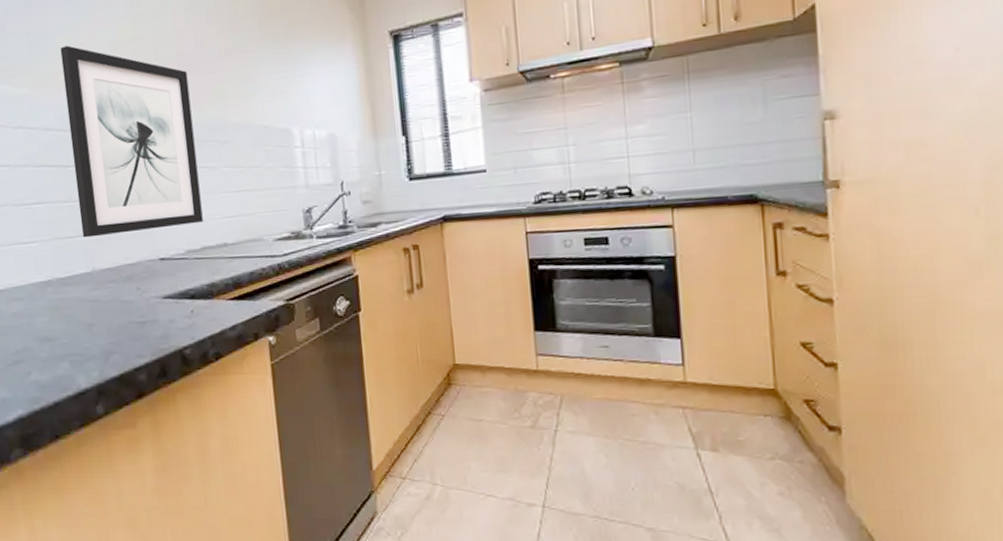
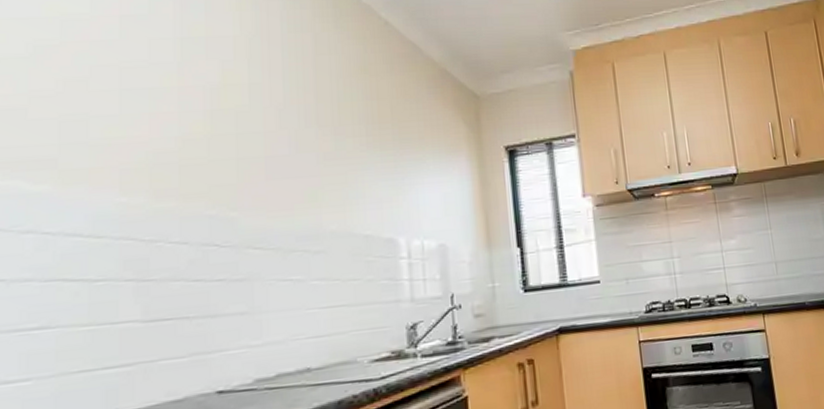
wall art: present [60,45,203,238] -> none [105,138,281,371]

